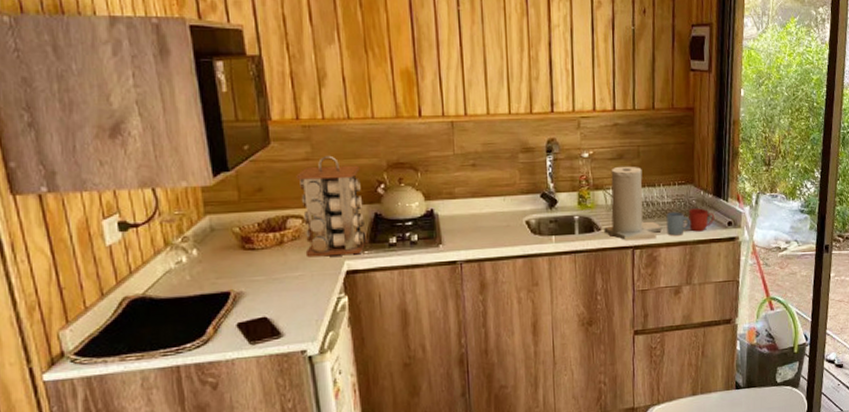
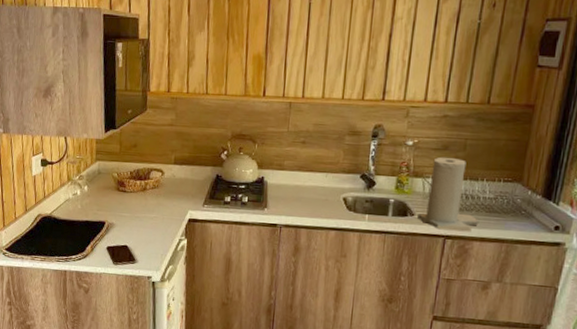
spice rack: present [296,155,367,258] -> none [160,123,210,207]
mug: present [666,212,690,237] -> none [483,207,512,234]
mug: present [688,208,715,233] -> none [509,207,541,233]

